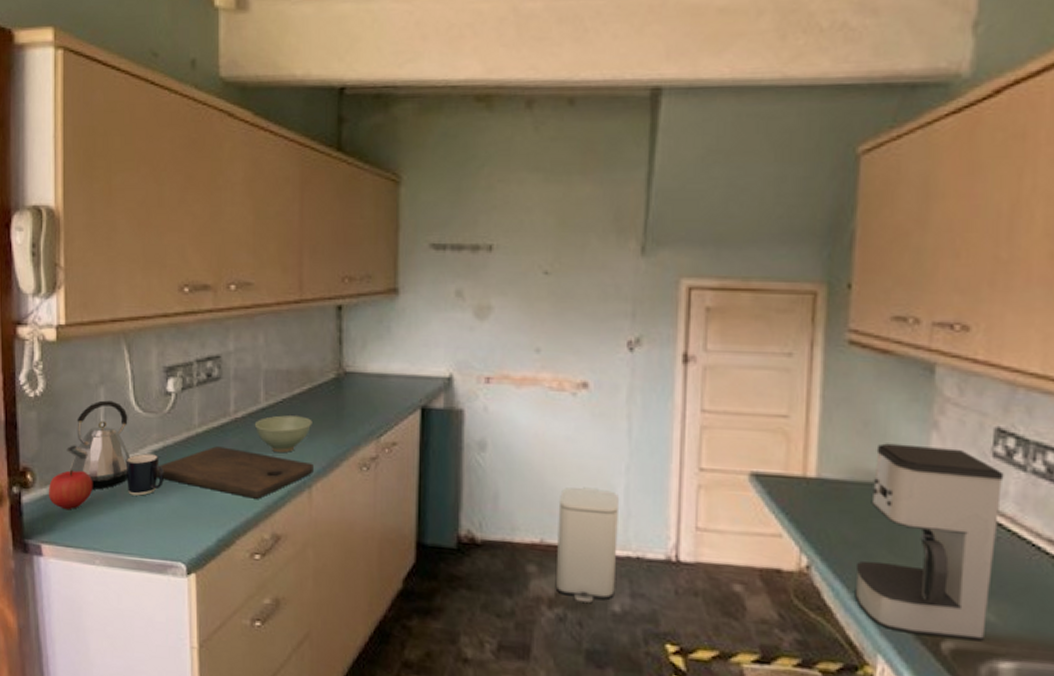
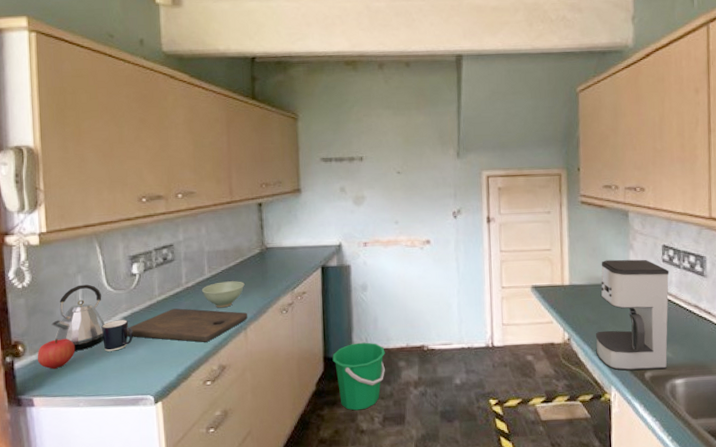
bucket: none [429,527,507,629] -> present [332,342,385,411]
pedal bin: present [555,487,619,603] -> none [416,306,456,381]

